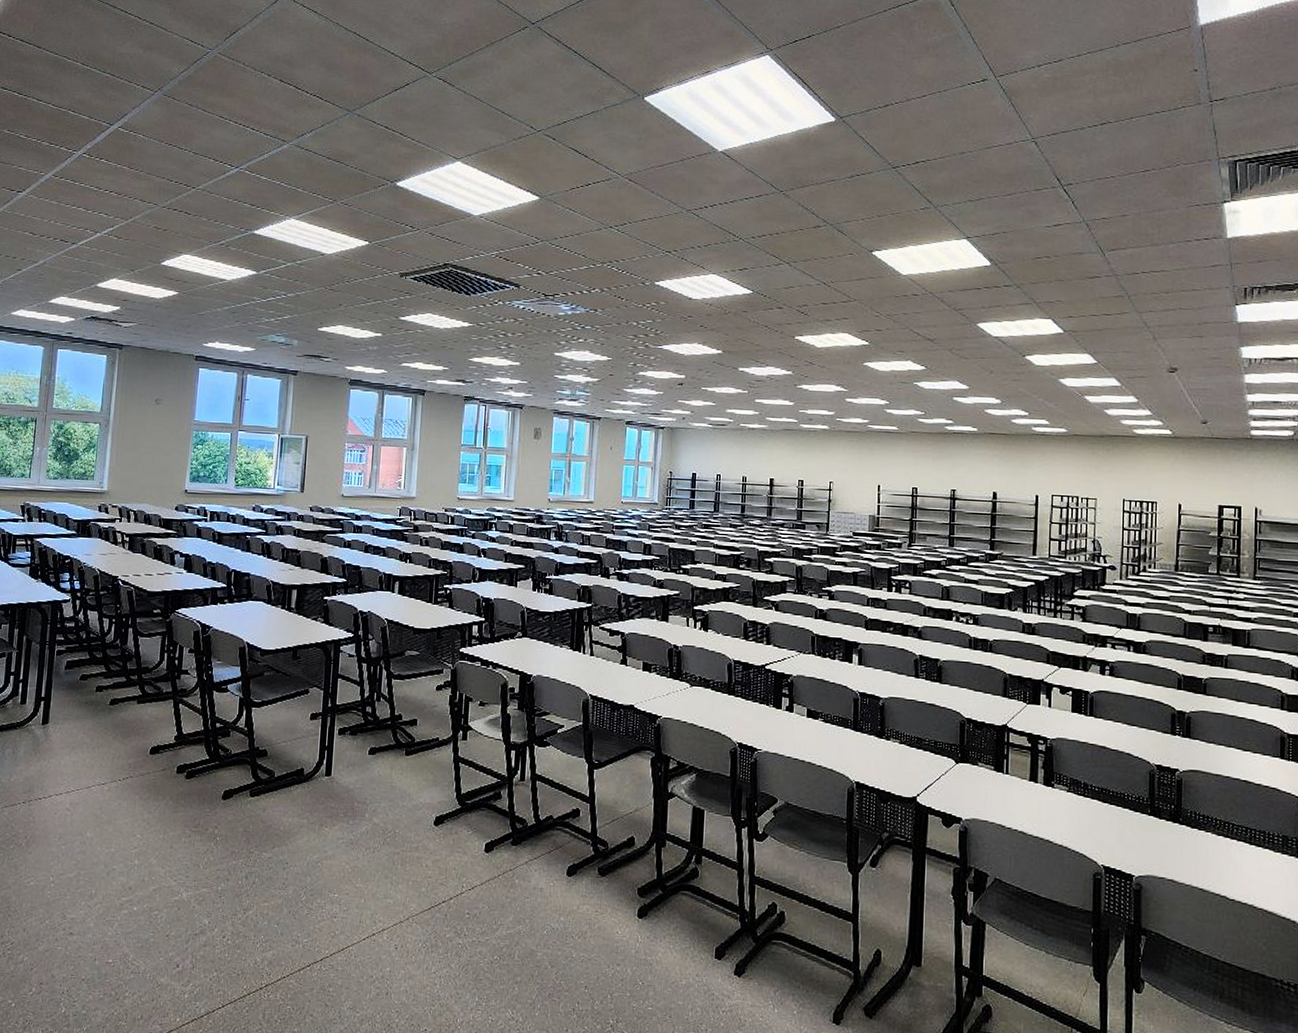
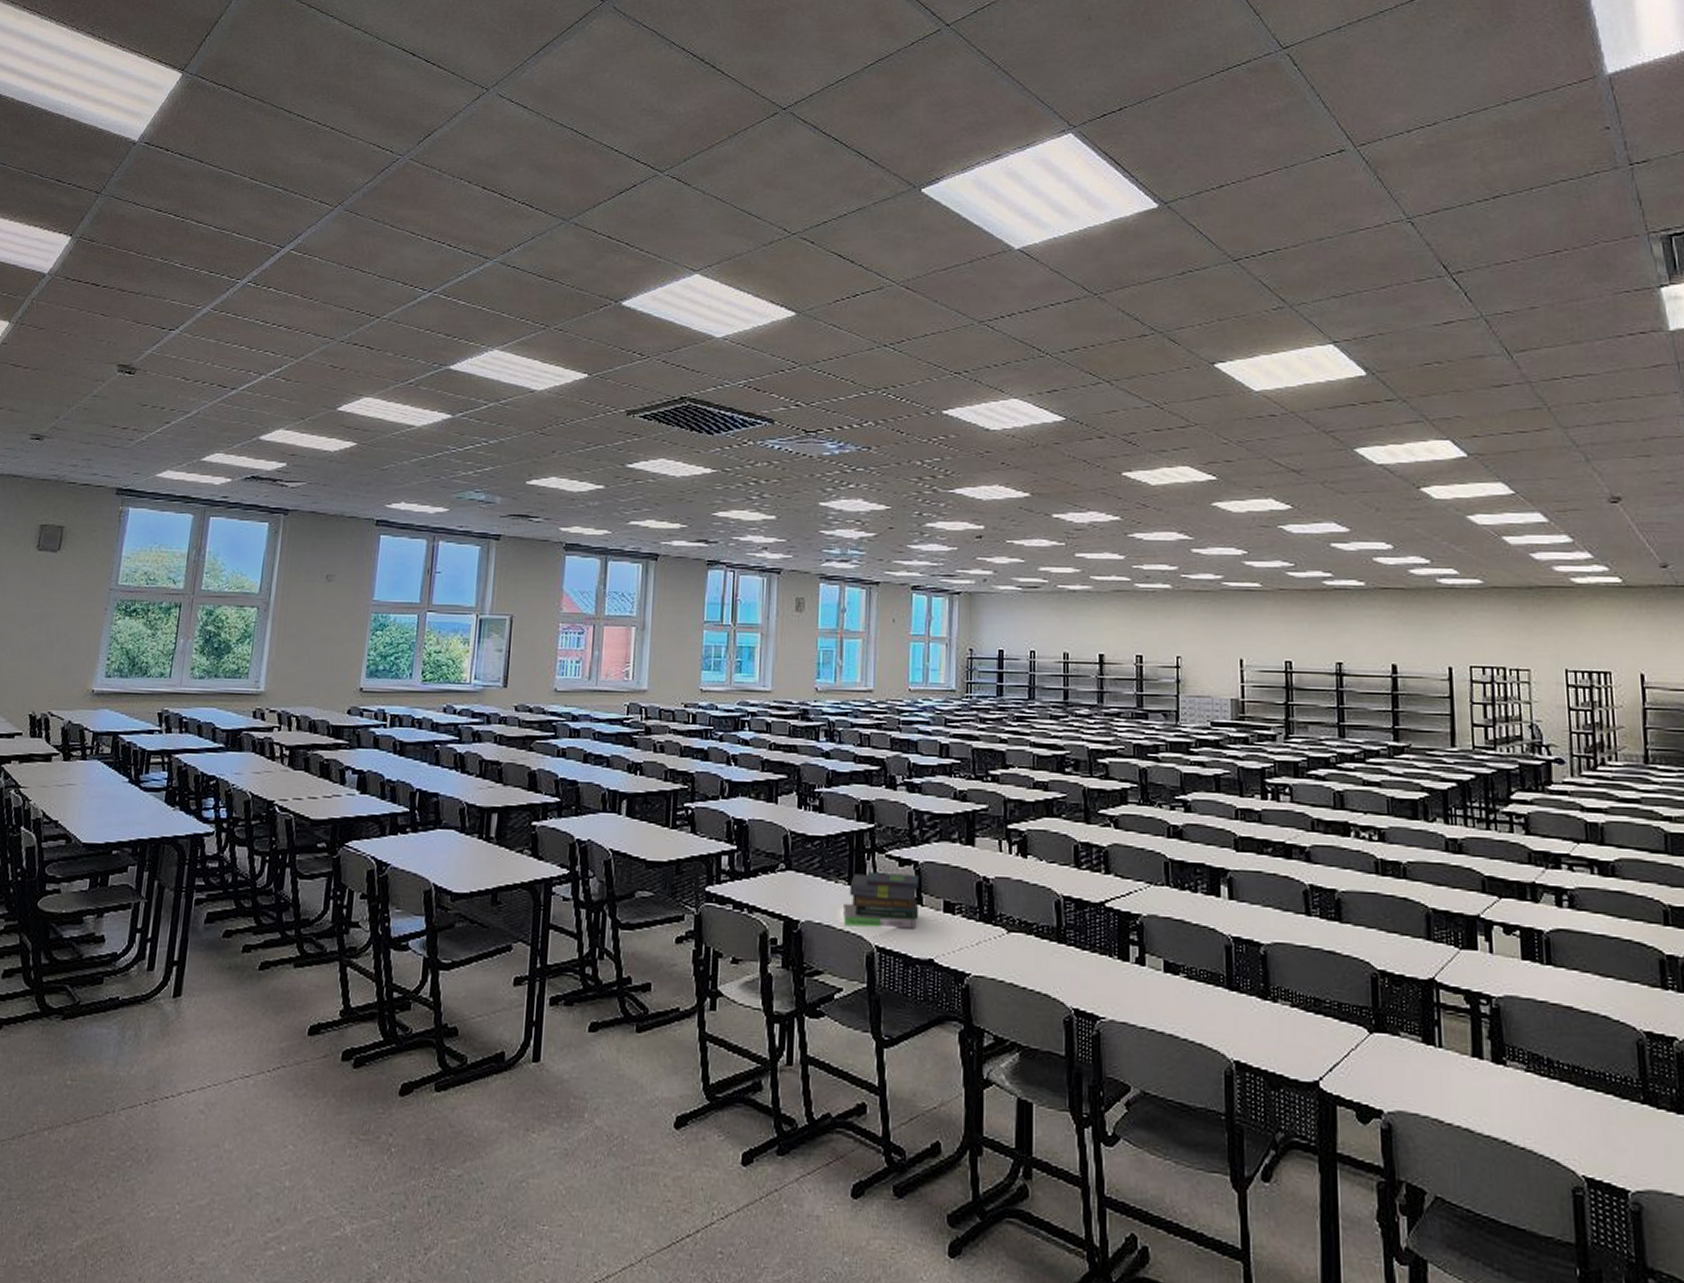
books: none [566,640,624,683] -> present [843,873,919,929]

